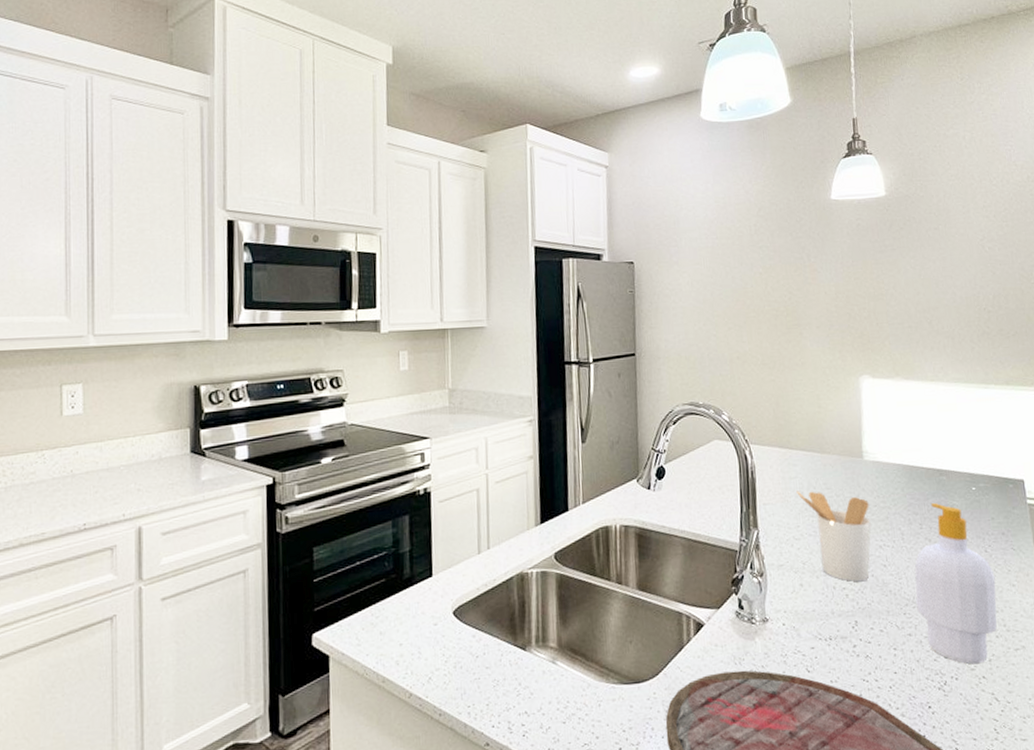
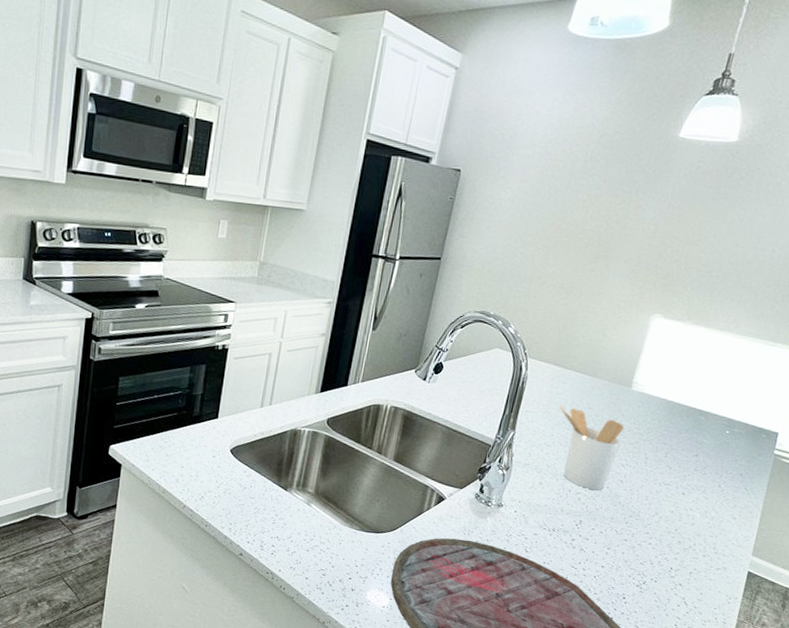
soap bottle: present [915,503,998,664] -> none [639,438,720,574]

